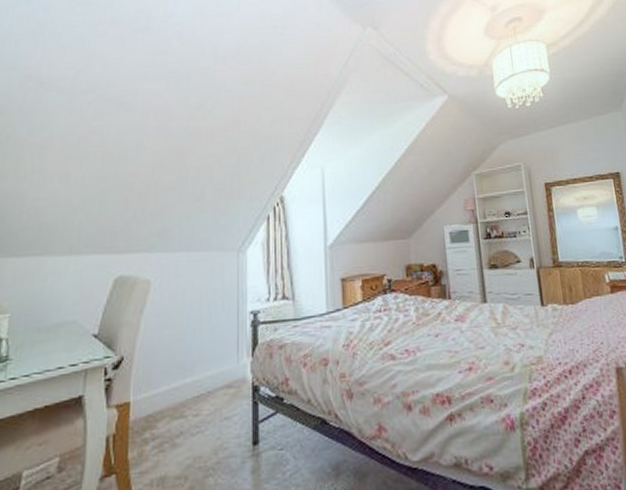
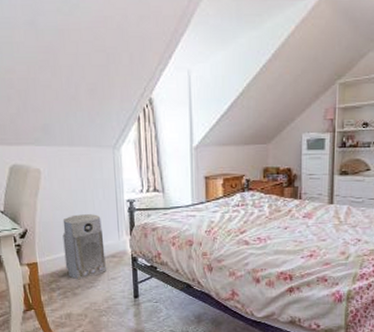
air purifier: none [166,332,219,424] -> present [62,214,106,280]

